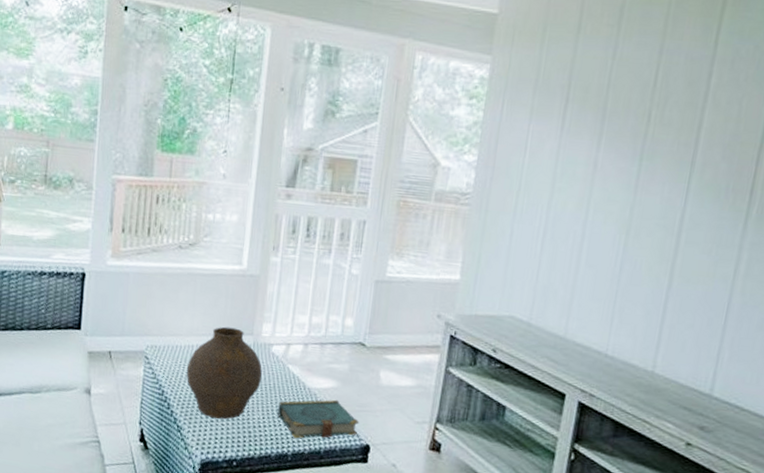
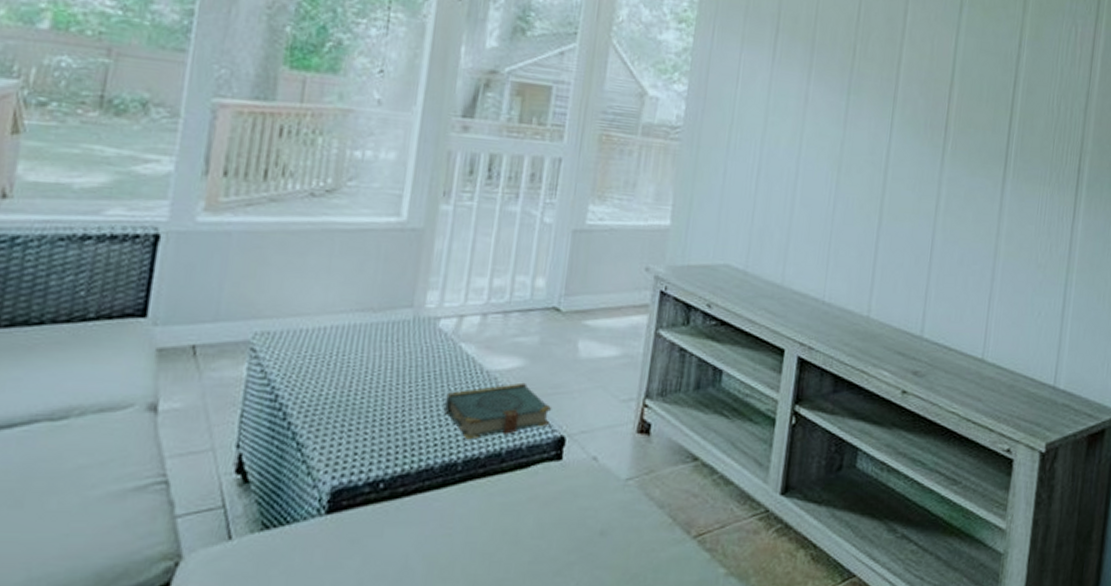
vase: present [186,326,262,420] -> none [313,298,425,426]

